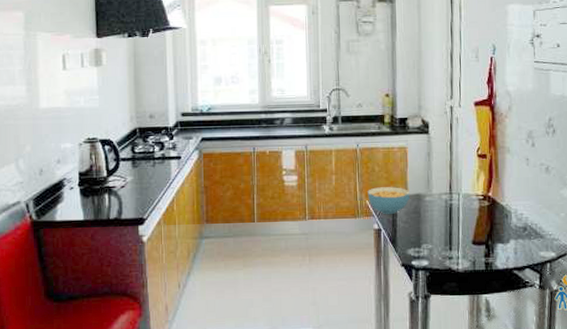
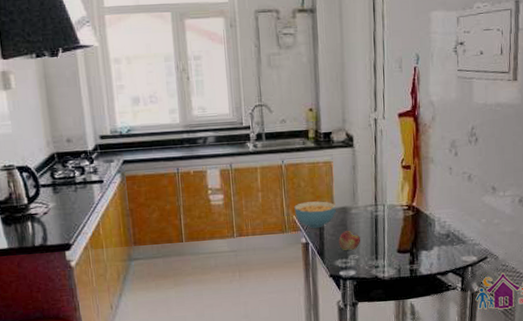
fruit: none [412,219,434,240] -> present [338,231,360,251]

